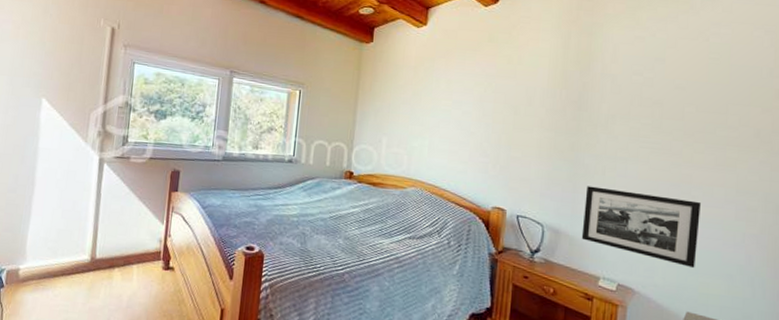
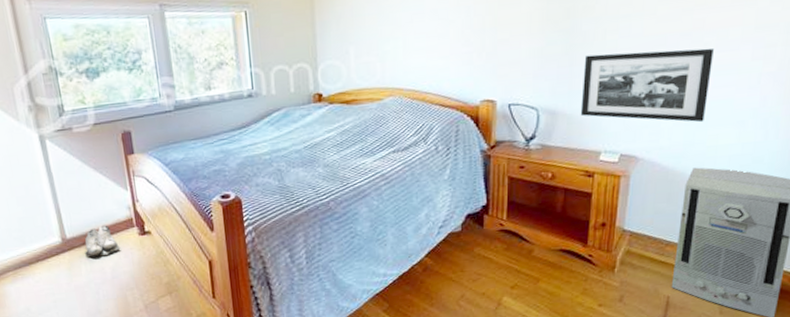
shoe: none [108,252,143,284] -> present [84,225,121,258]

